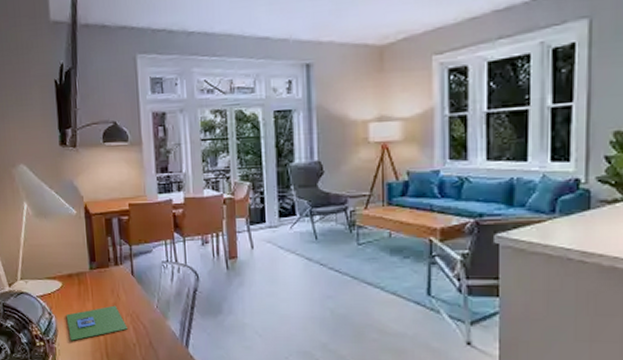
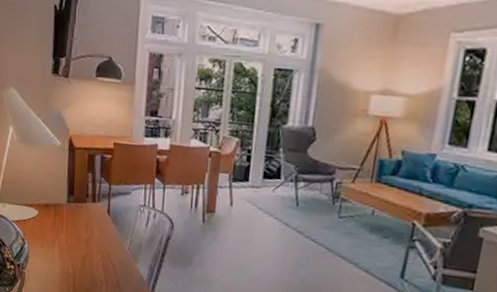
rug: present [66,305,127,341] -> none [38,240,97,269]

